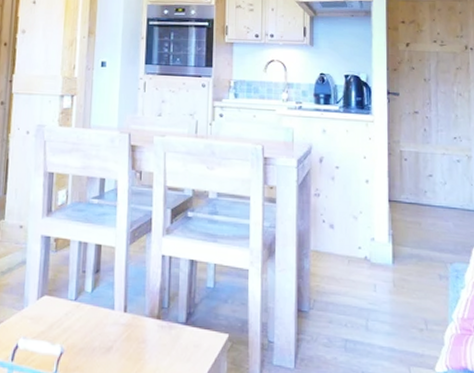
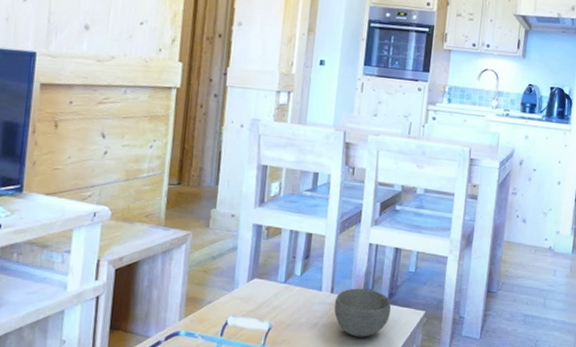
bowl: none [128,306,190,365] -> present [334,288,391,337]

